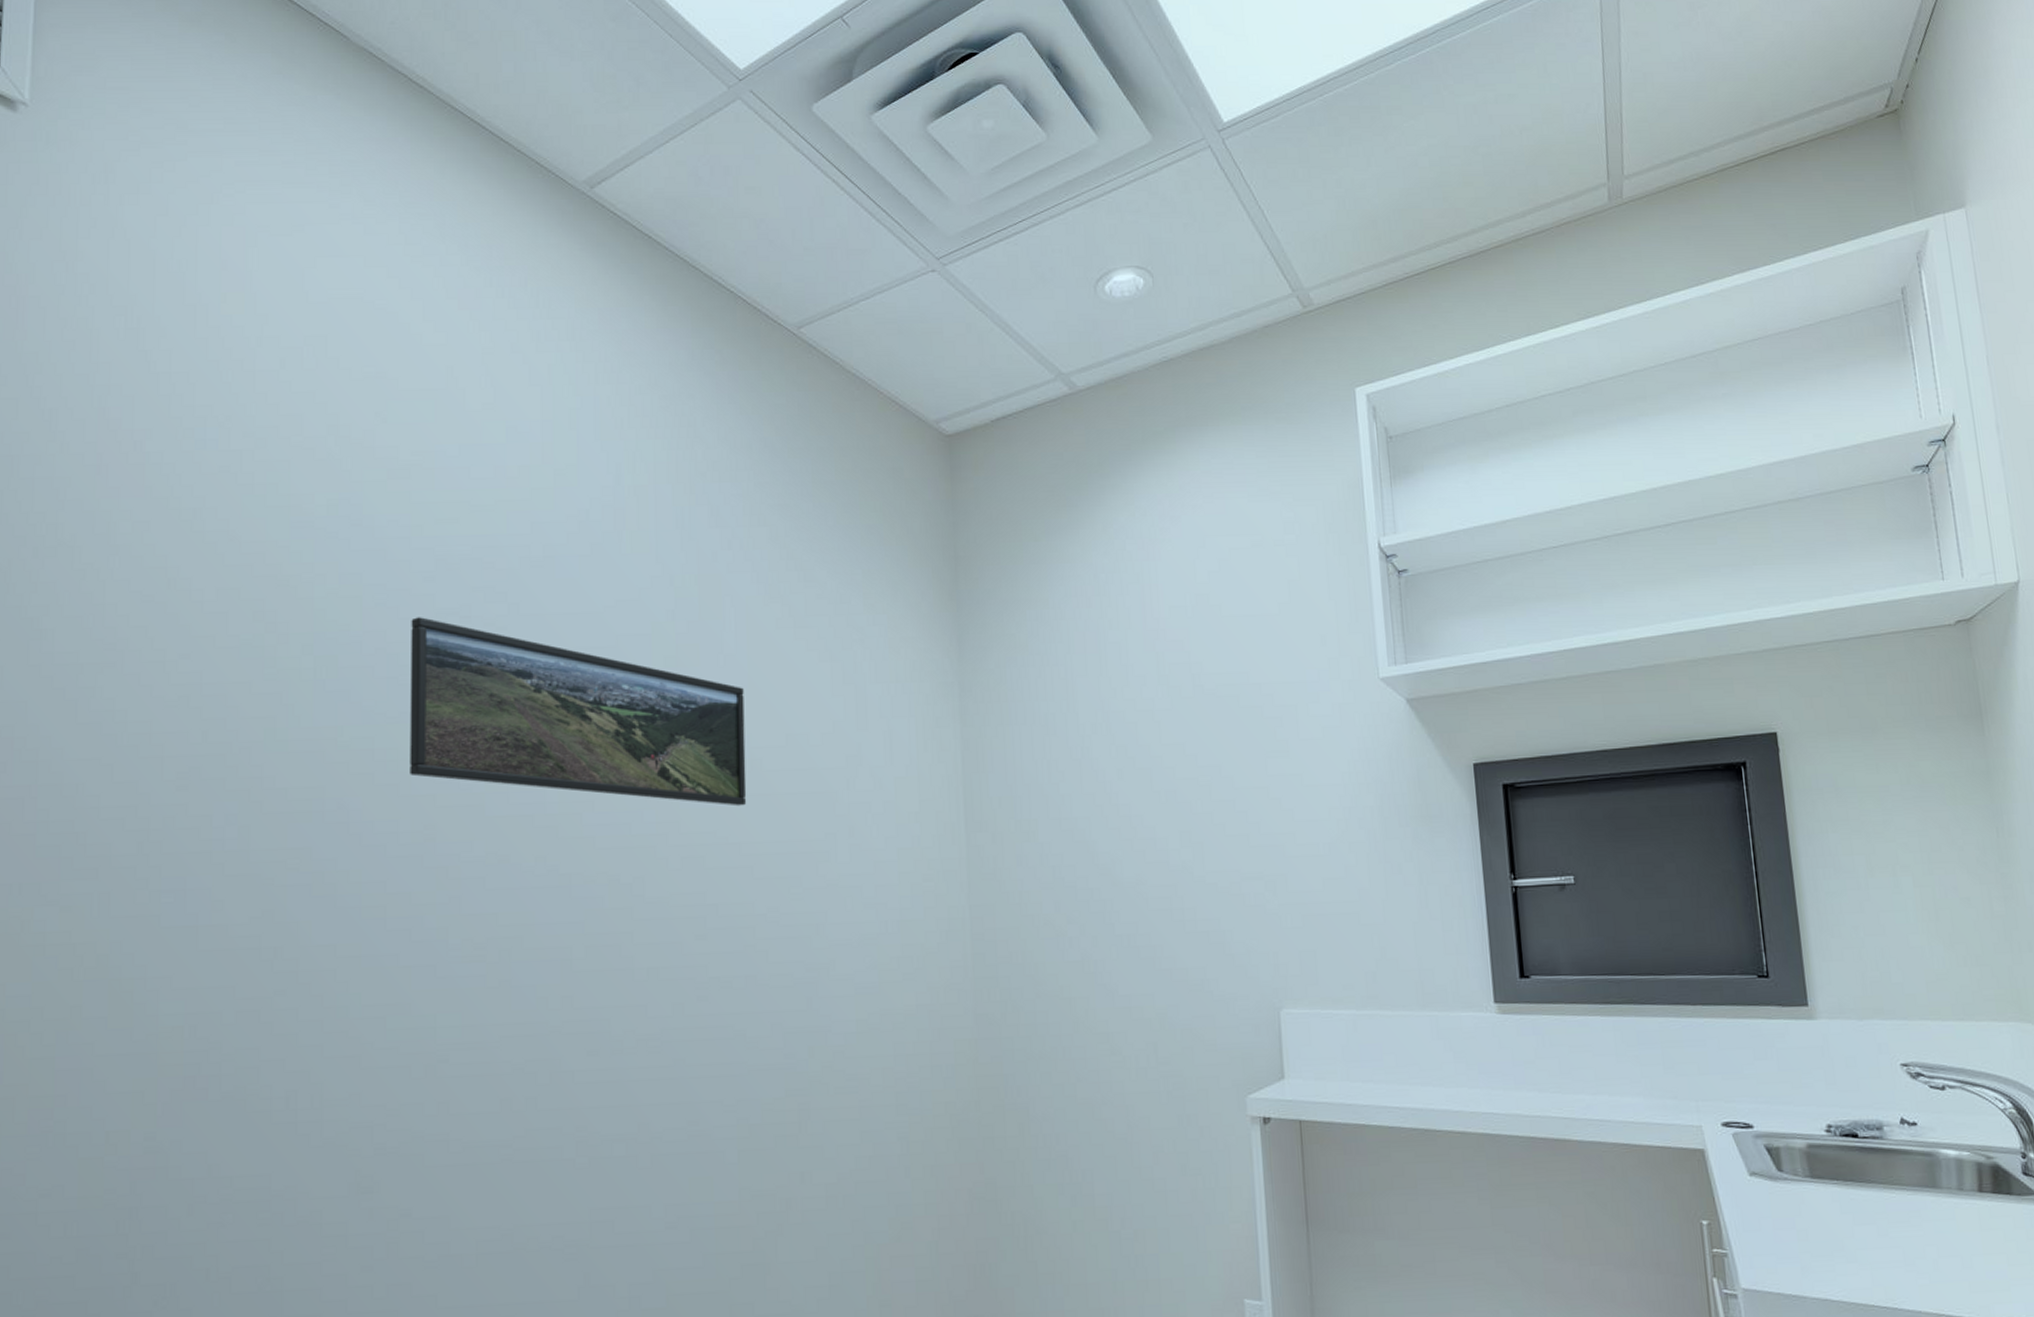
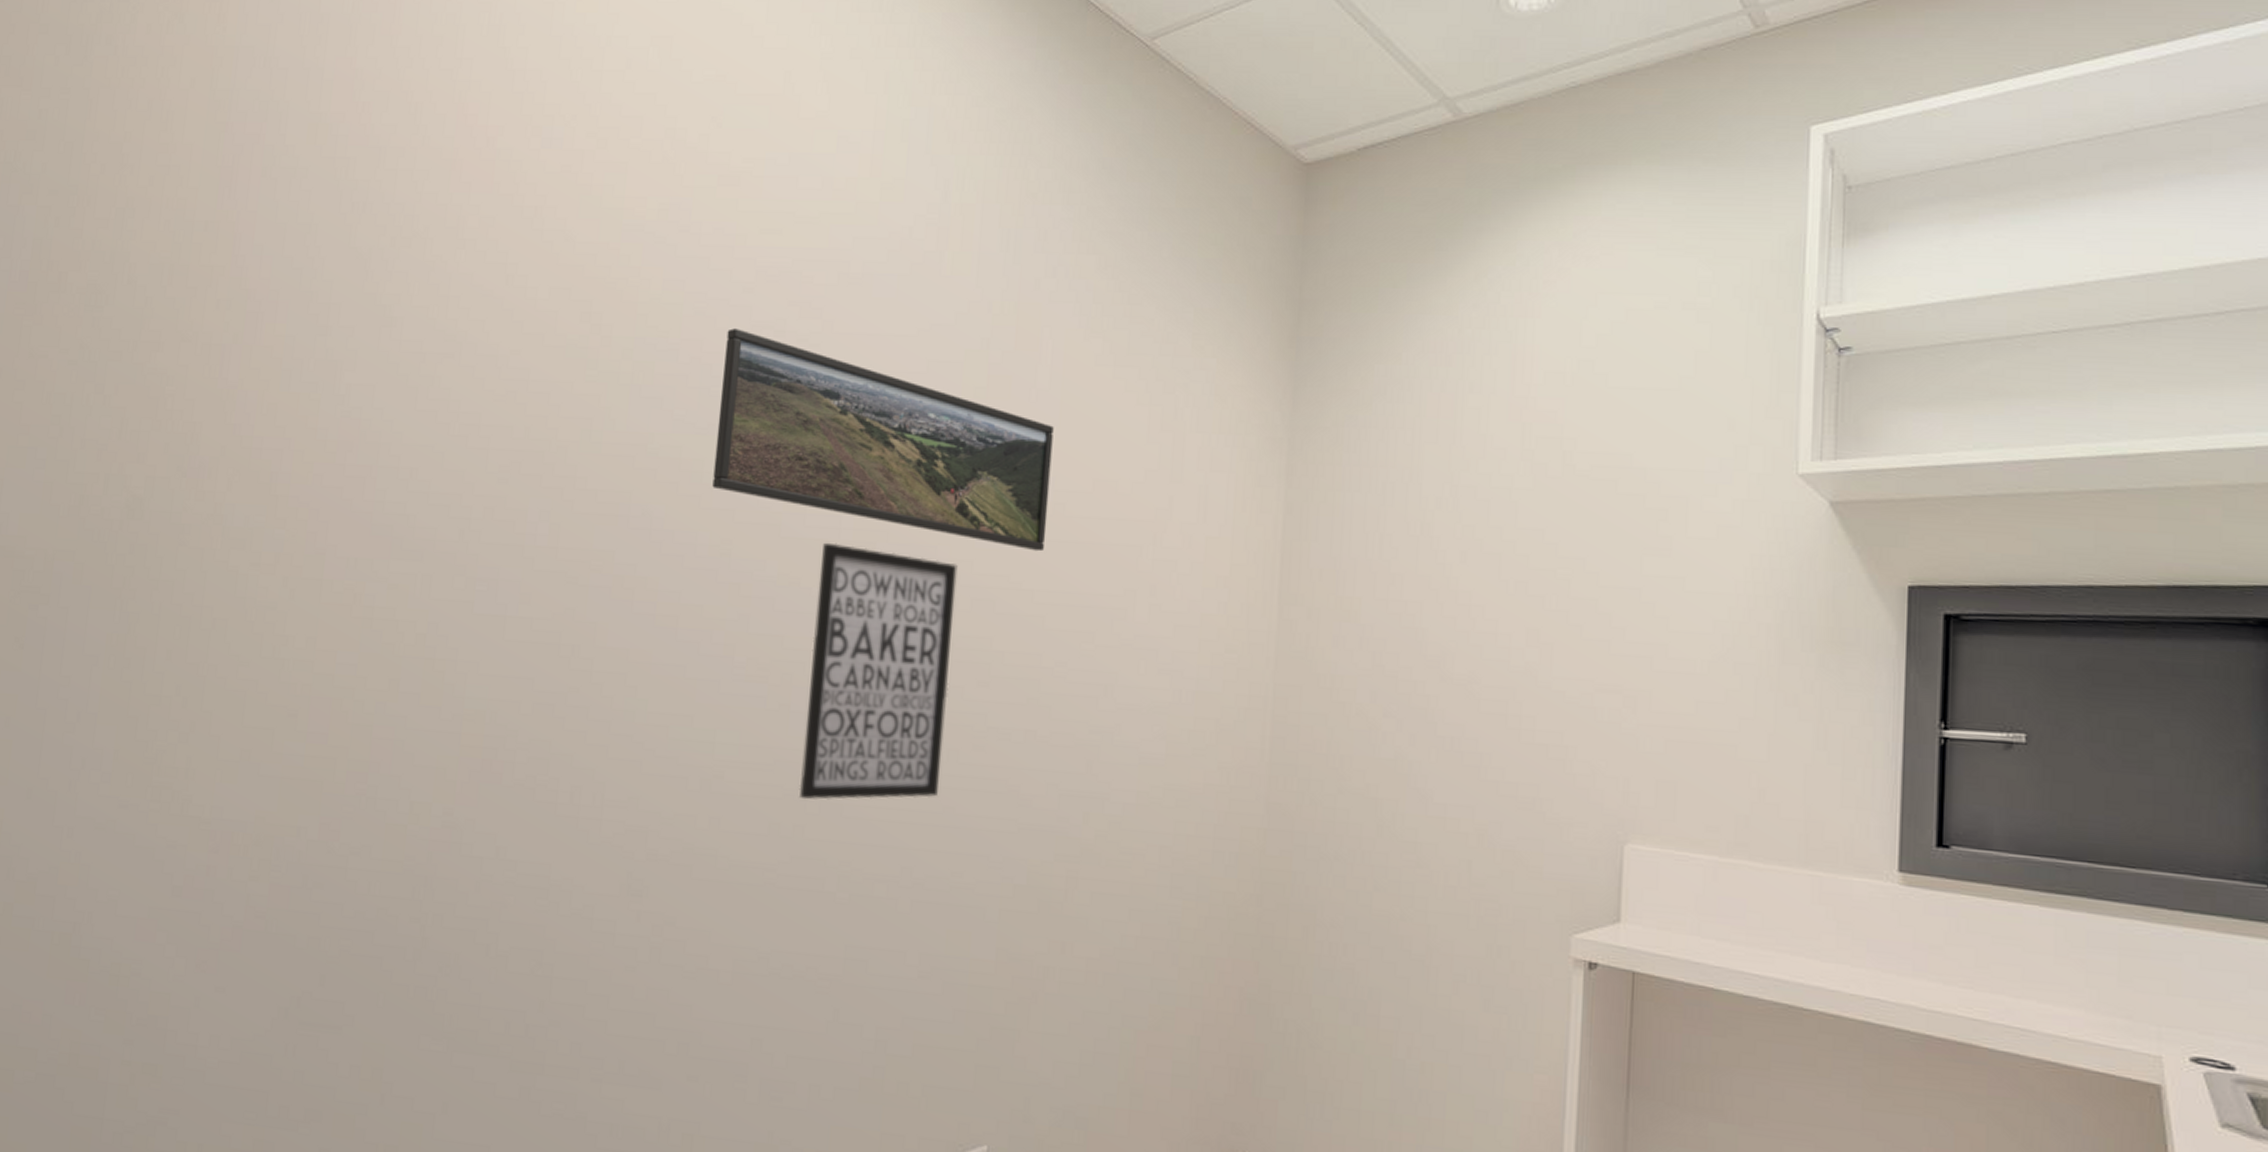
wall art: none [527,817,668,1072] -> present [799,542,958,800]

